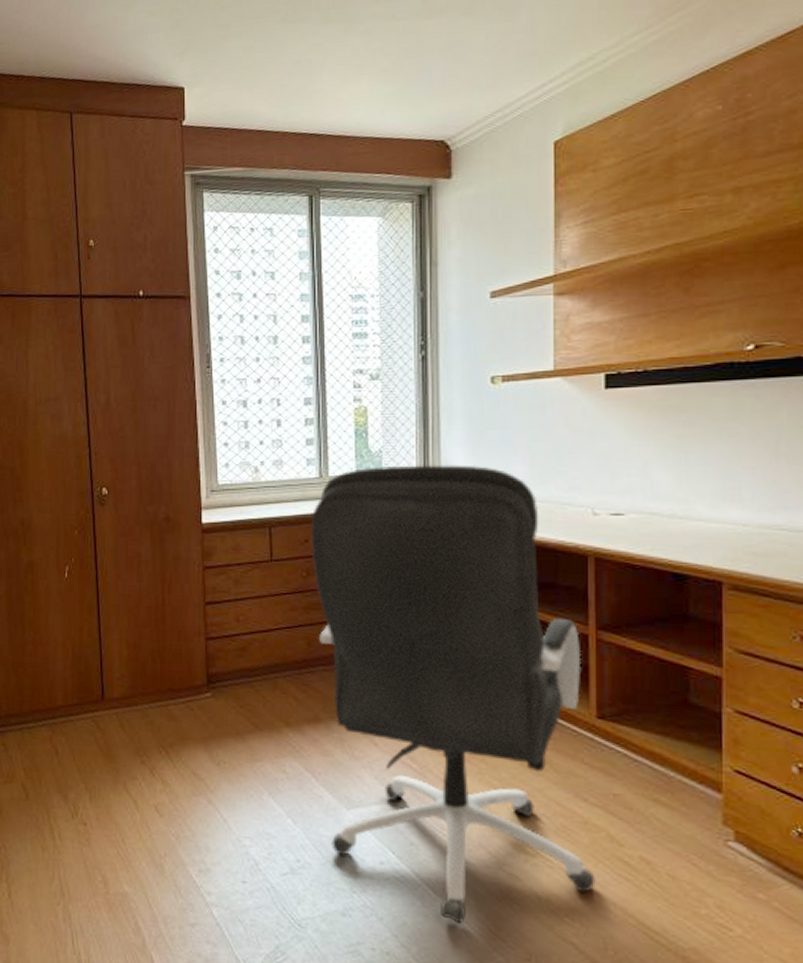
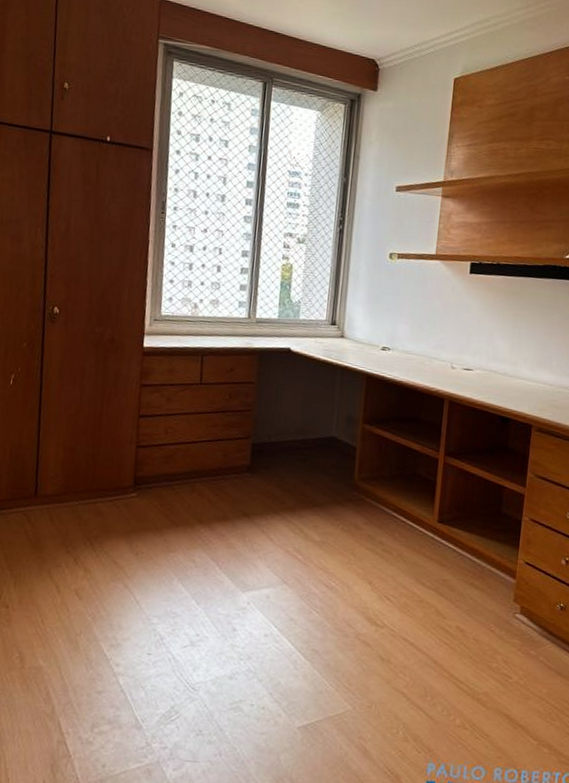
office chair: present [311,465,596,924] -> none [227,313,432,682]

